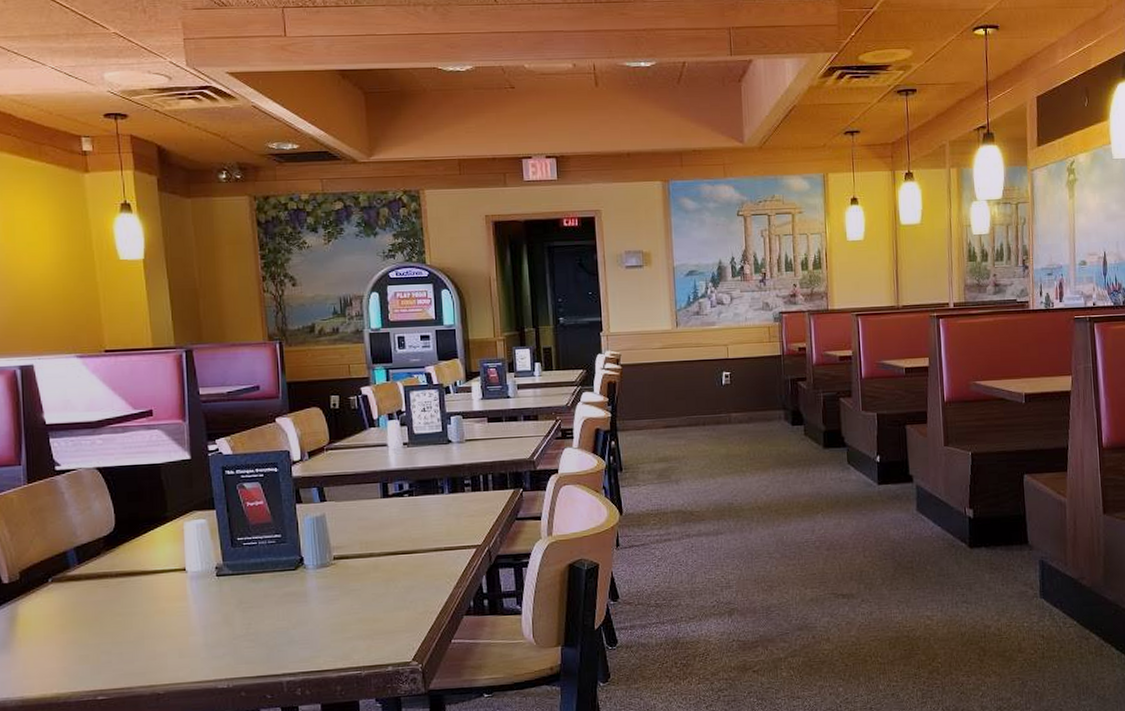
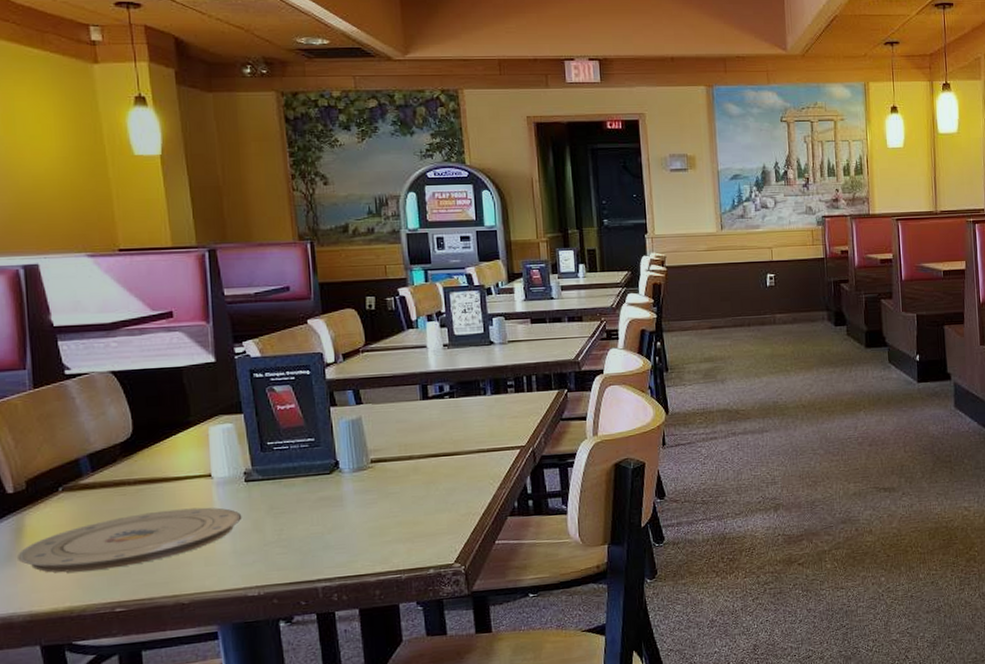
plate: none [10,600,214,661] -> present [16,507,242,573]

